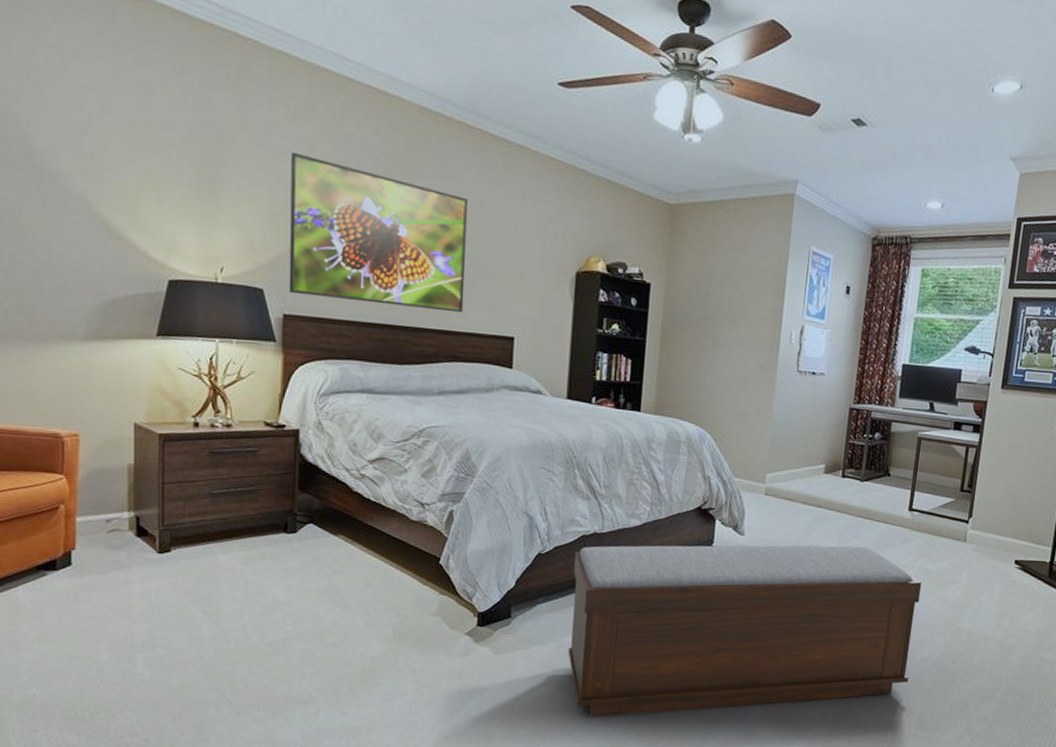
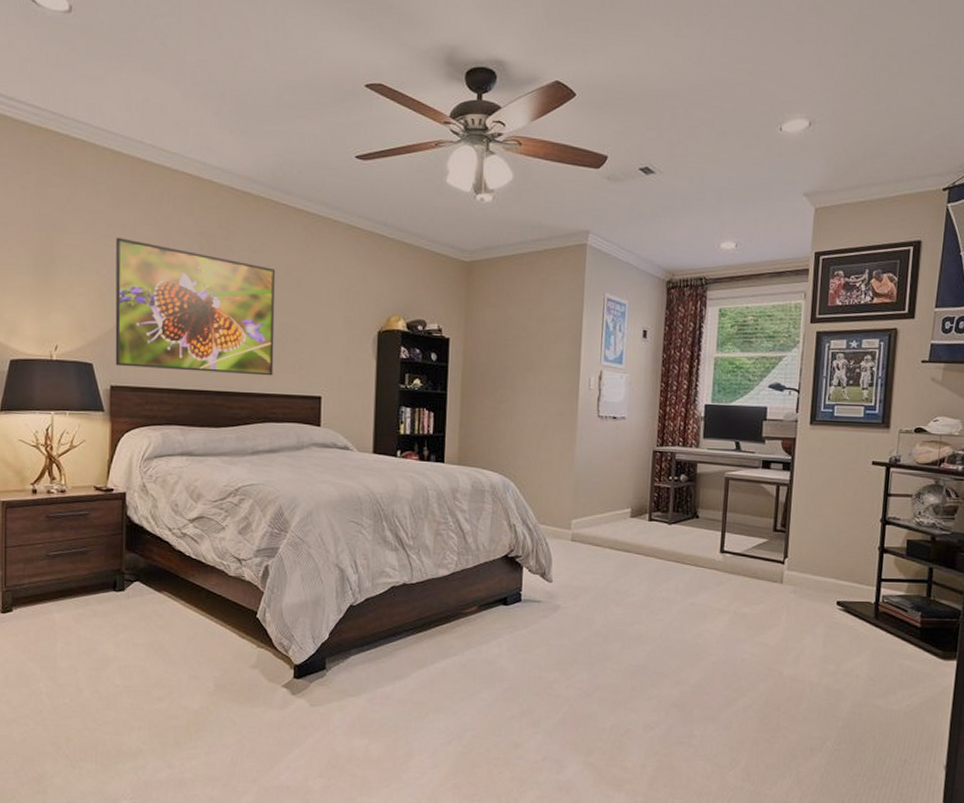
bench: present [568,545,922,717] -> none [382,590,739,769]

